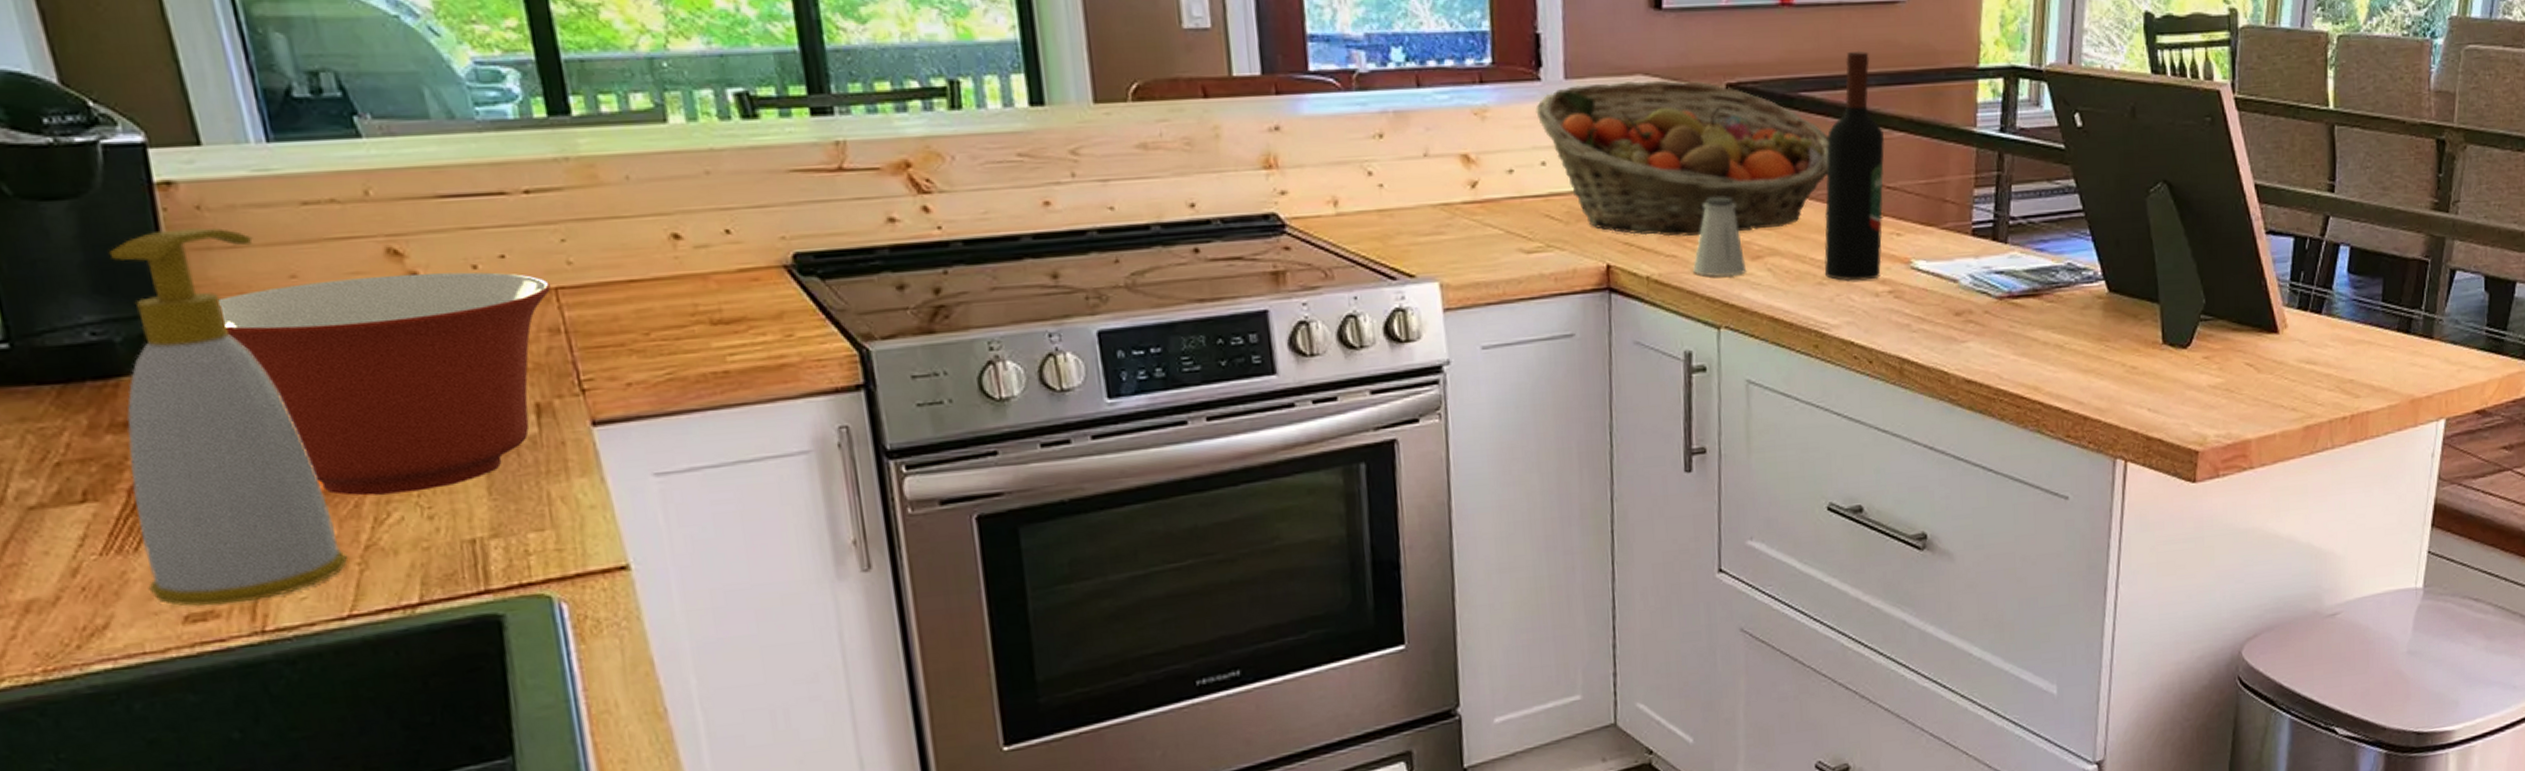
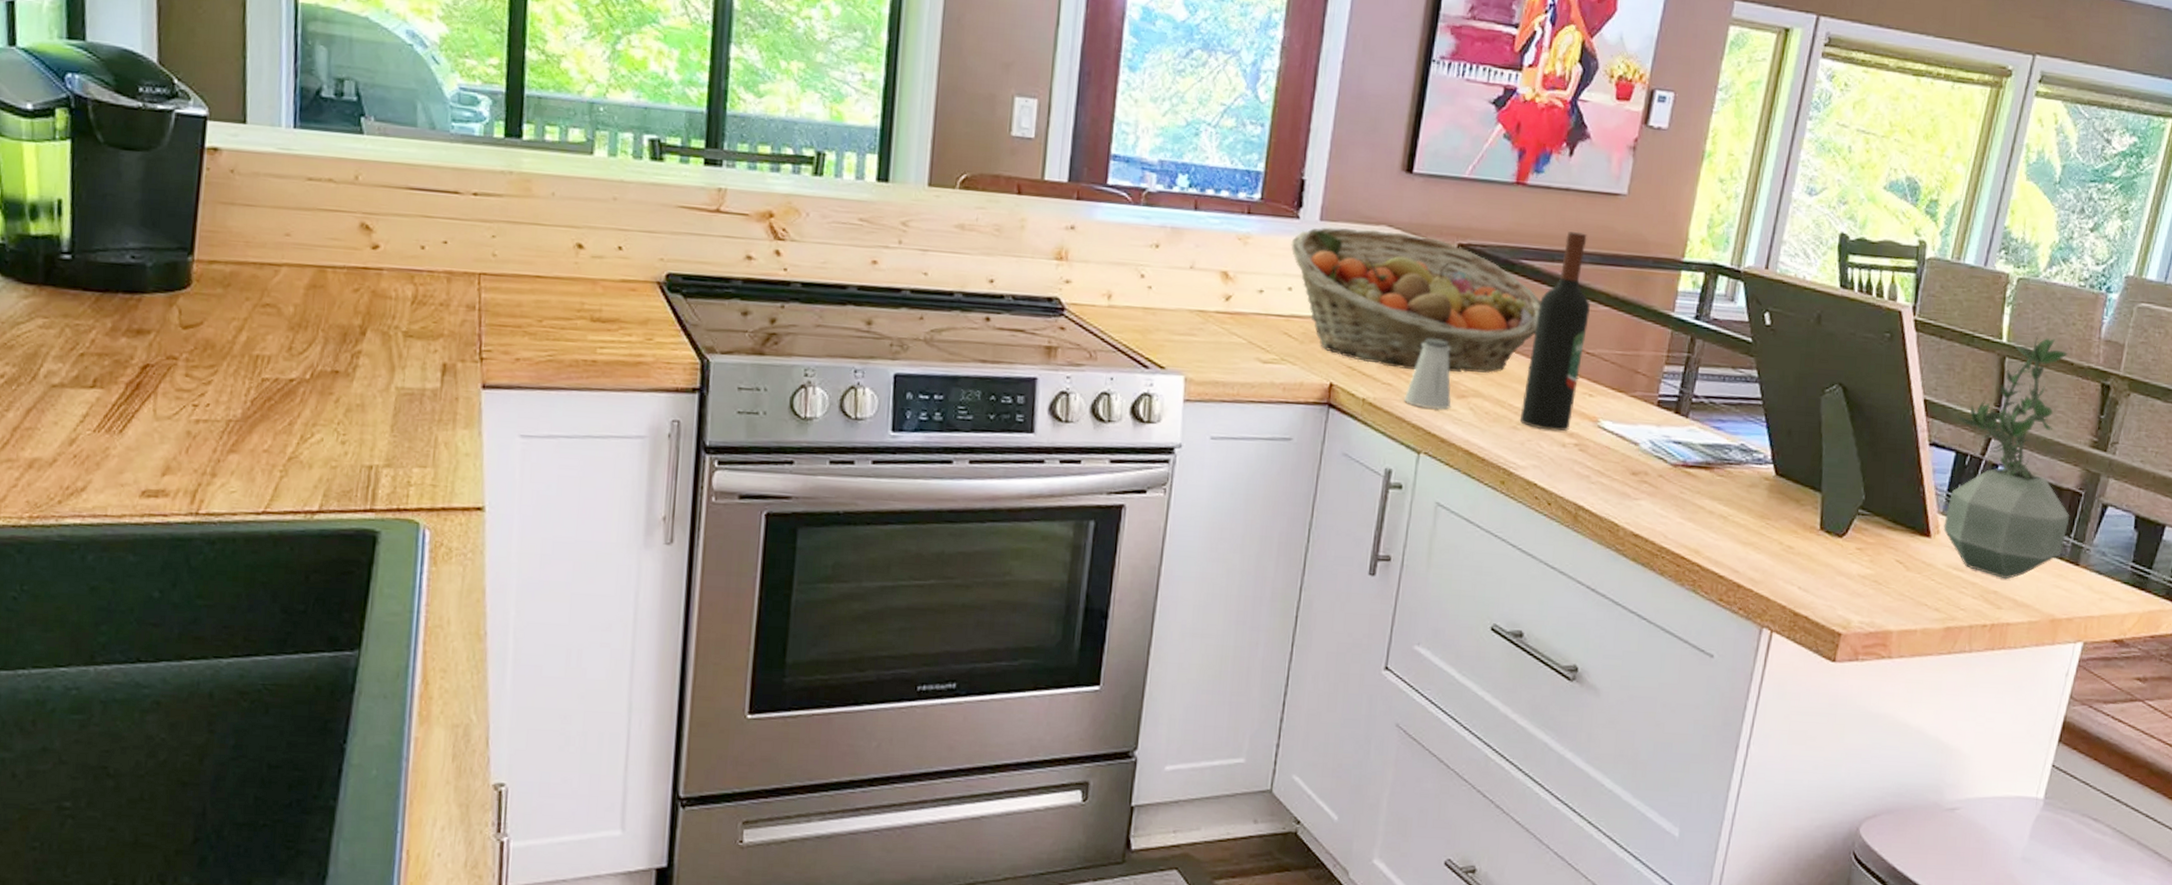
soap bottle: present [108,227,349,607] -> none [122,184,274,487]
mixing bowl: present [218,272,550,496] -> none [228,241,476,420]
potted plant: none [2289,95,2419,366] -> present [1943,335,2070,580]

